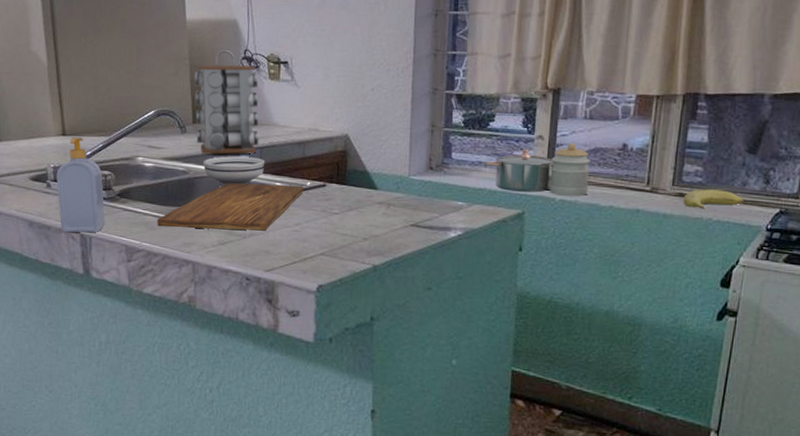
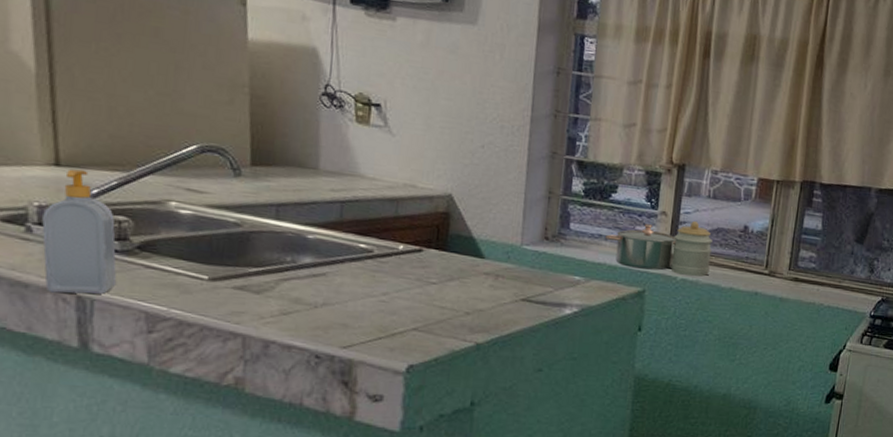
cutting board: present [157,183,304,231] -> none [194,240,395,300]
spice rack: present [194,49,259,156] -> none [254,80,341,209]
bowl: present [203,156,265,185] -> none [262,208,347,244]
fruit: present [683,189,744,210] -> none [798,274,852,295]

